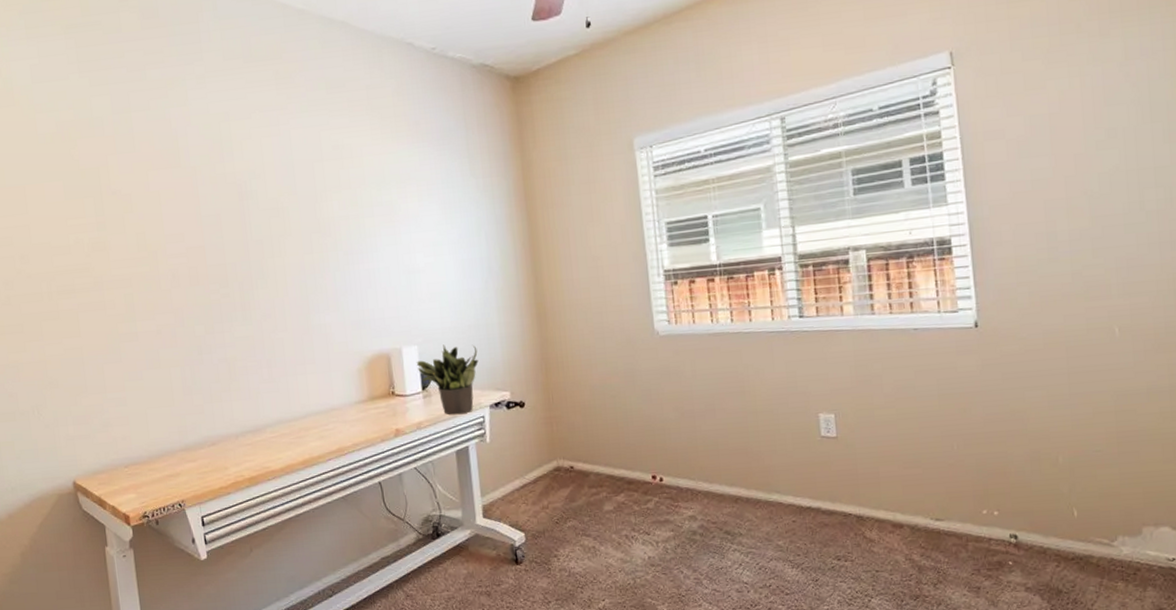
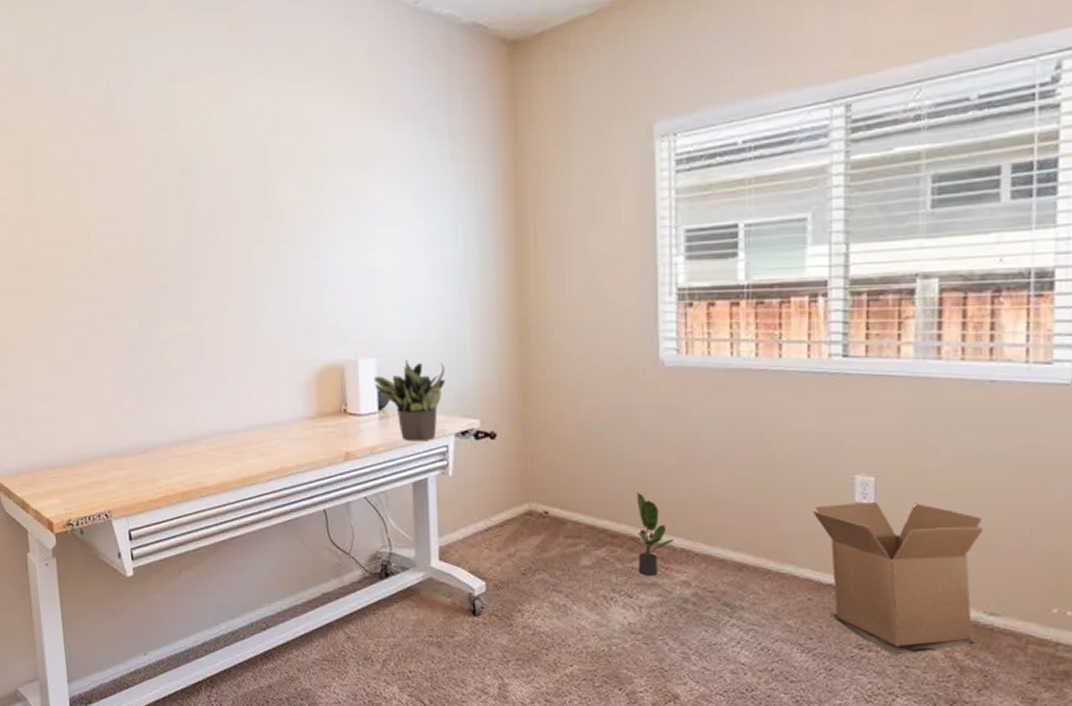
potted plant: none [642,442,680,515] -> present [628,491,675,576]
cardboard box: none [790,432,928,562] -> present [814,502,983,655]

